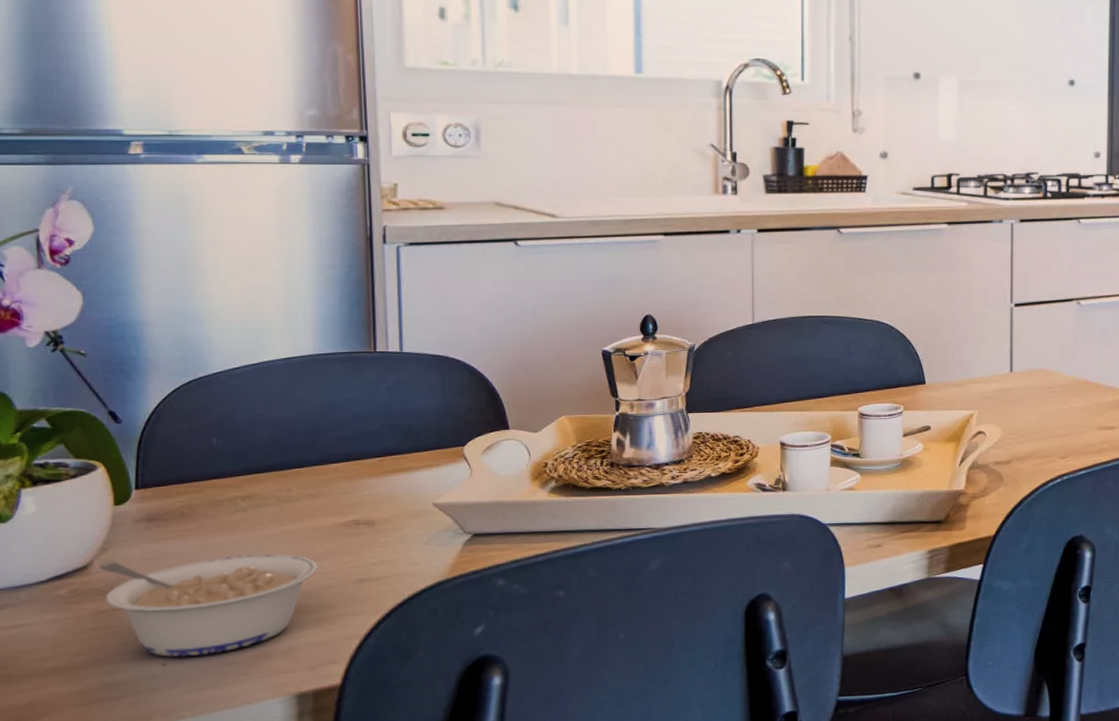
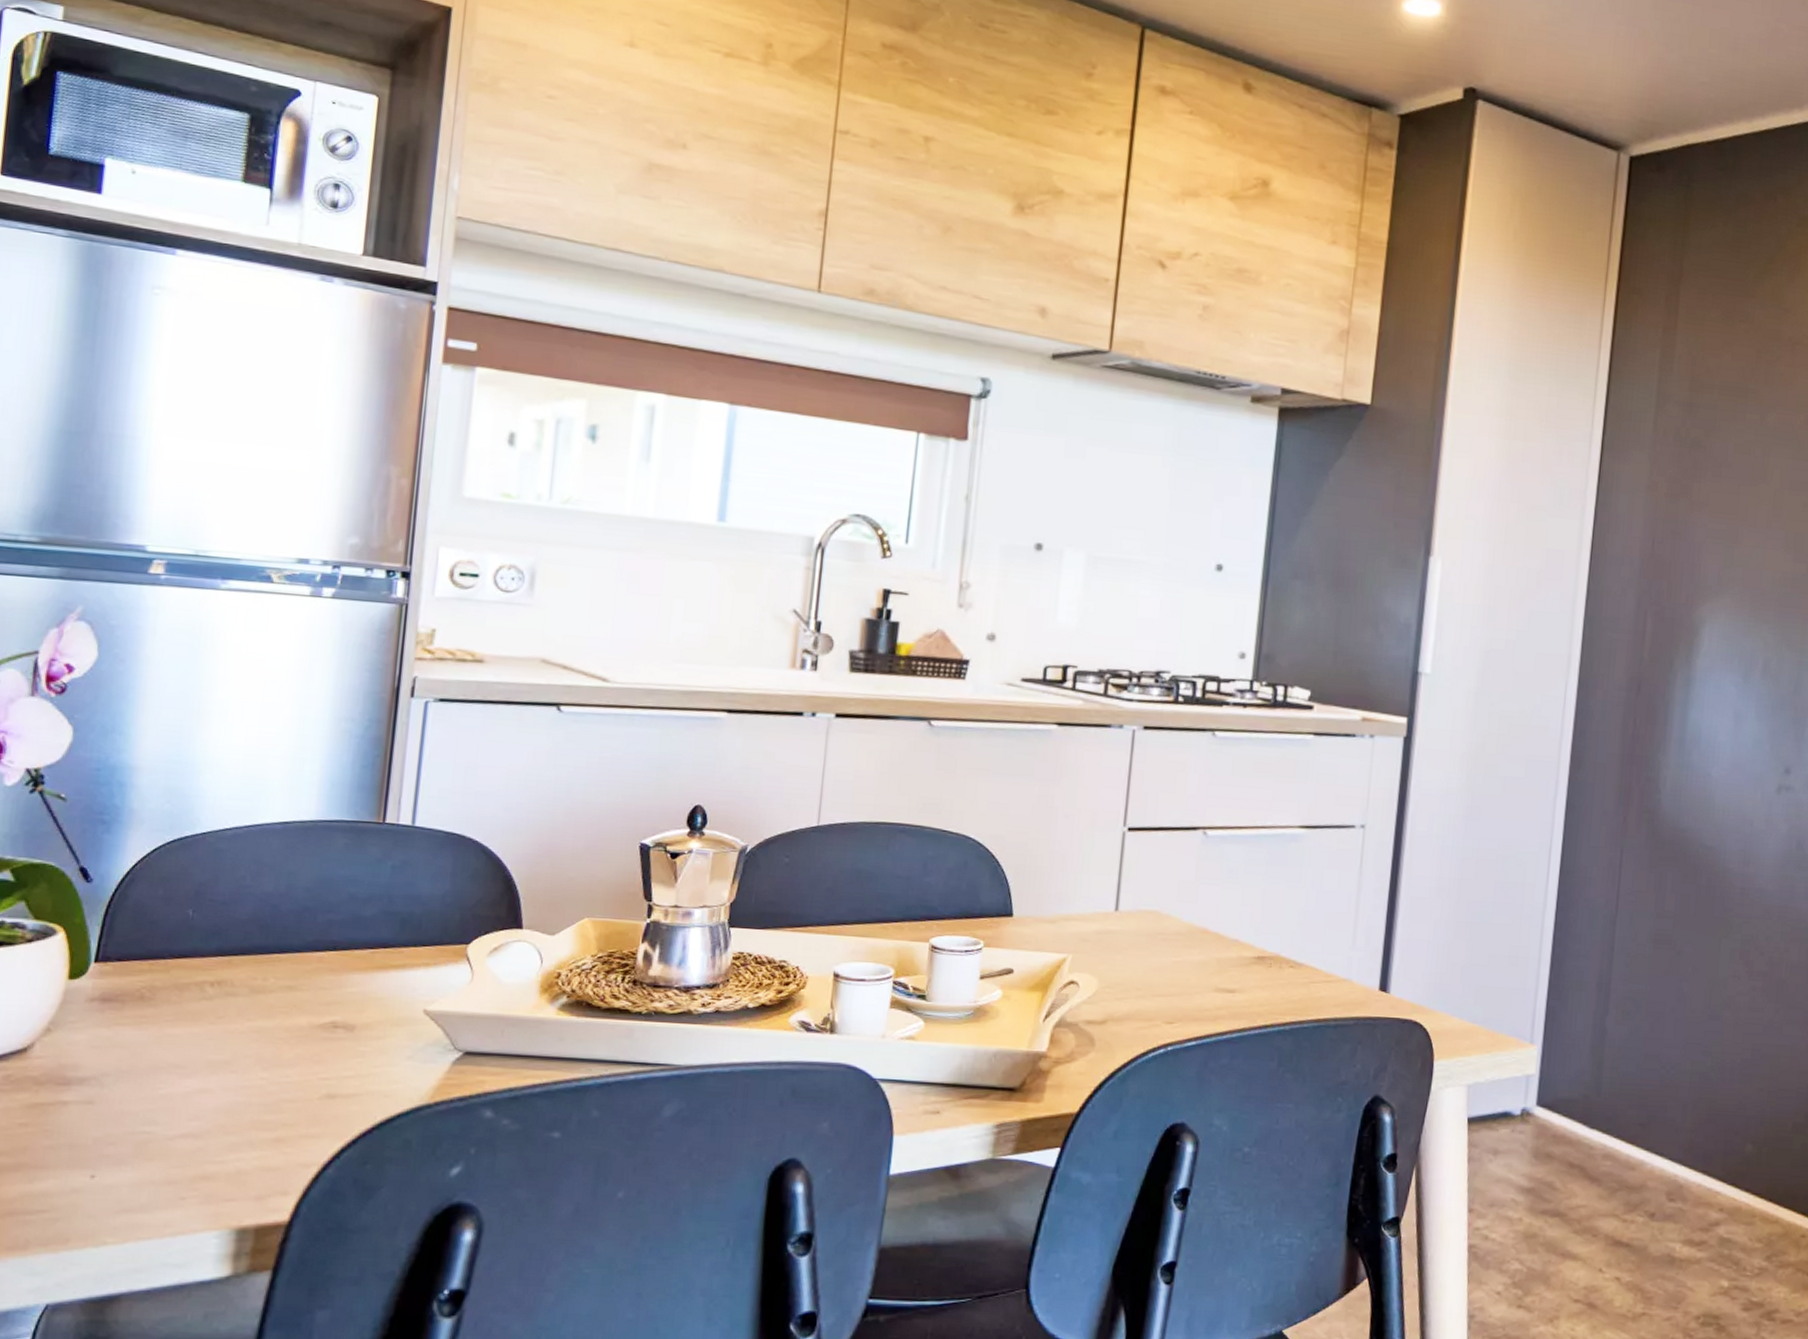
legume: present [99,554,318,657] -> none [39,1045,283,1170]

